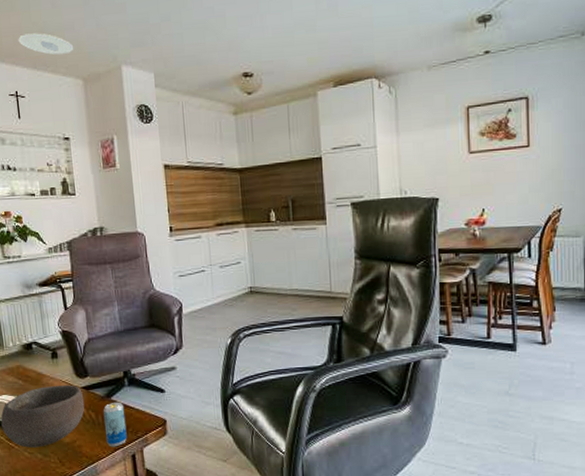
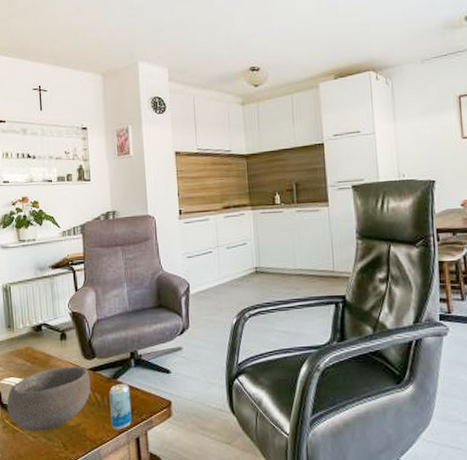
recessed light: present [18,33,74,55] -> none [43,33,95,53]

